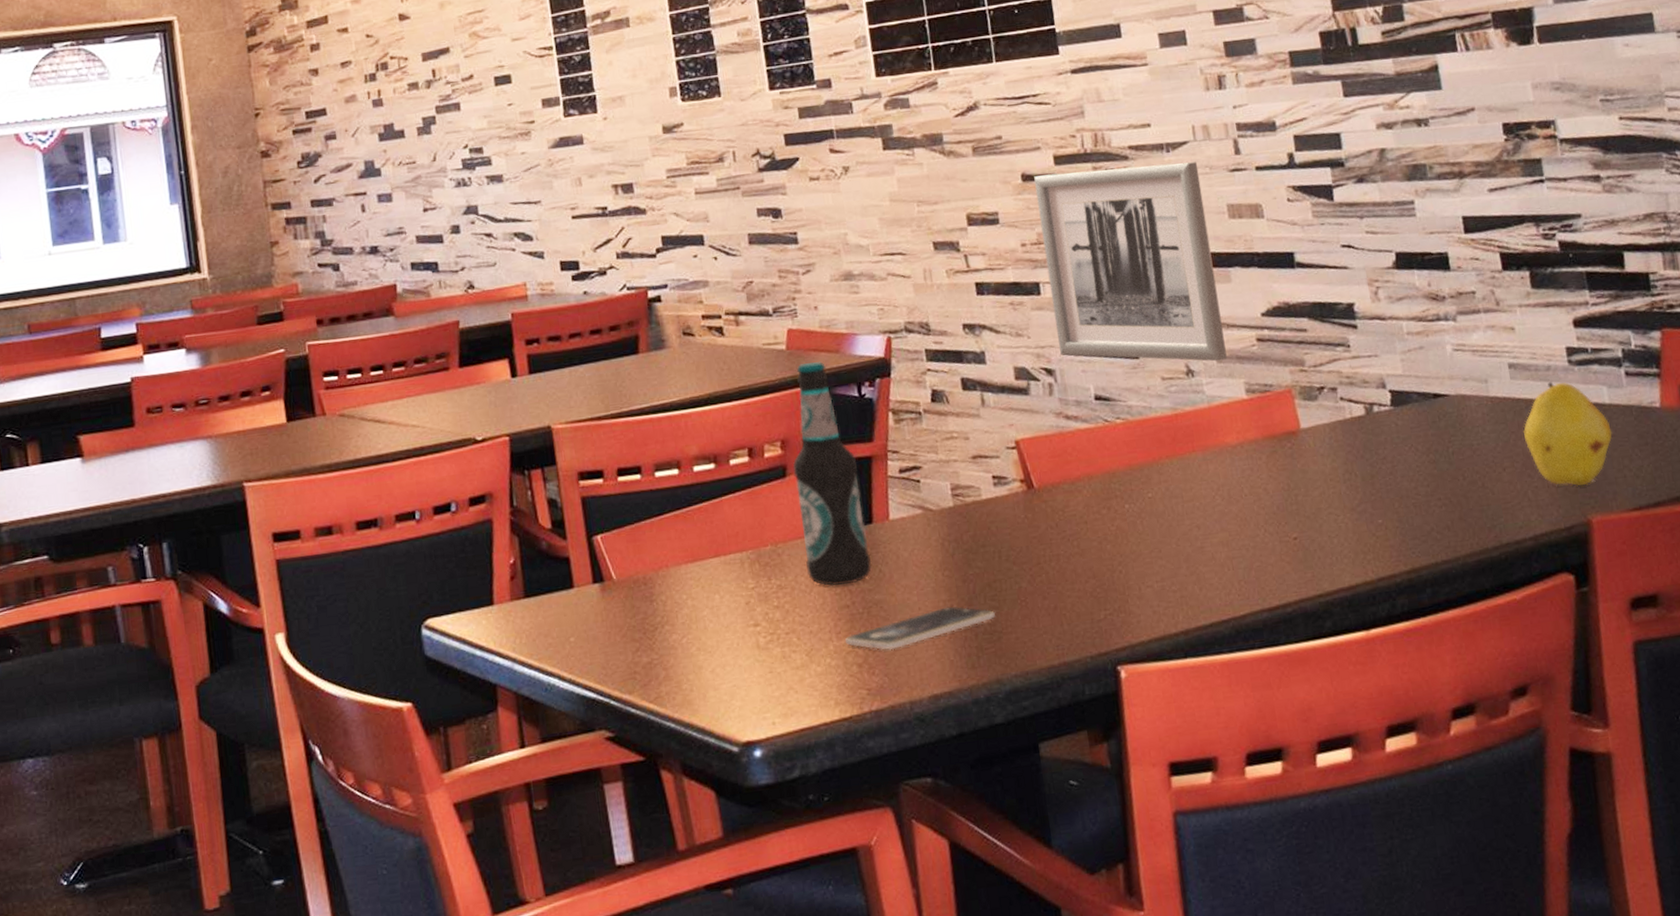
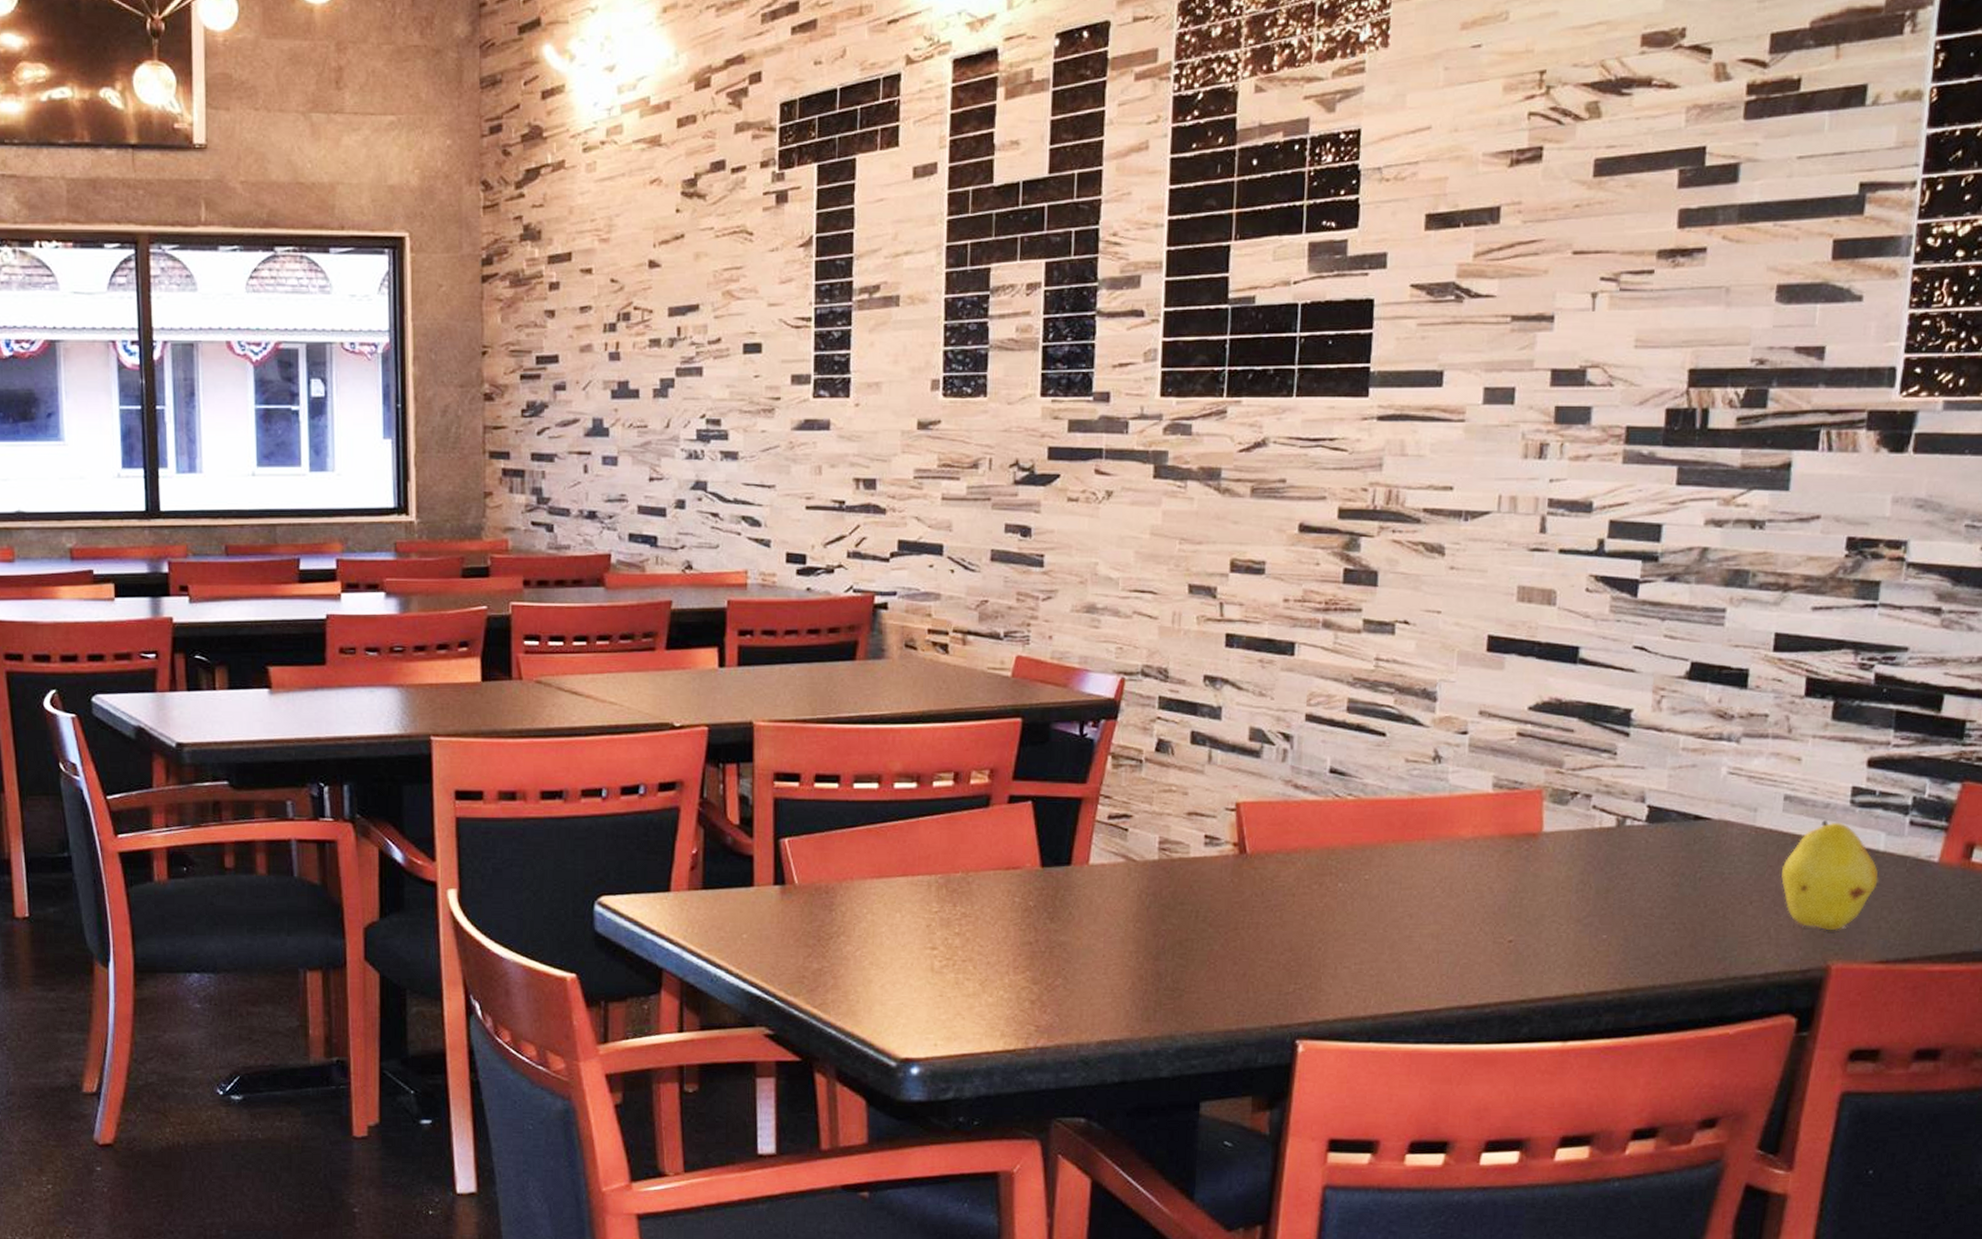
bottle: present [792,362,872,587] -> none [995,694,1066,922]
smartphone: present [845,606,996,651] -> none [1022,958,1182,992]
wall art: present [1034,162,1227,362] -> none [1302,528,1496,750]

